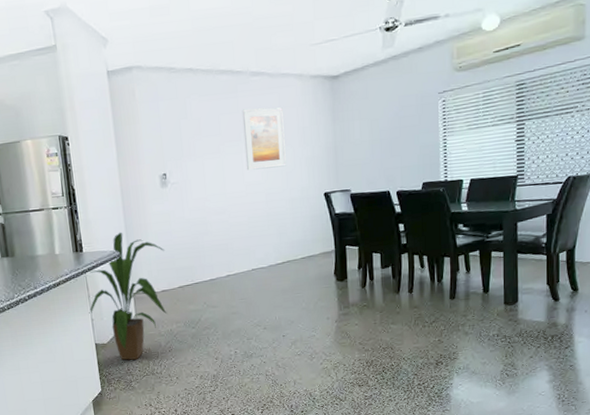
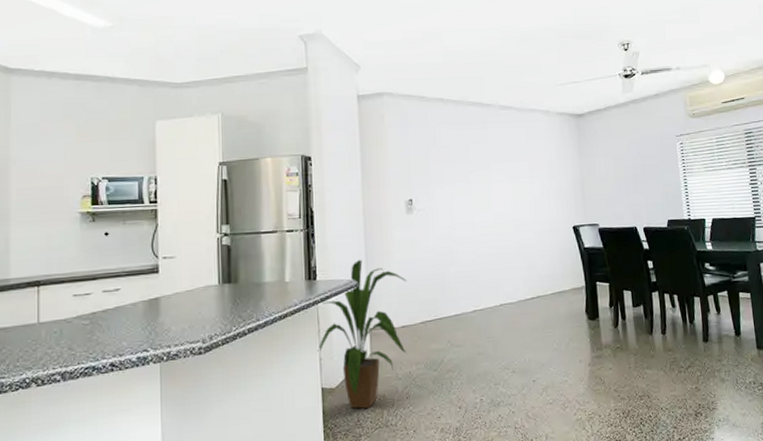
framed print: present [242,107,286,170] -> none [491,139,535,200]

